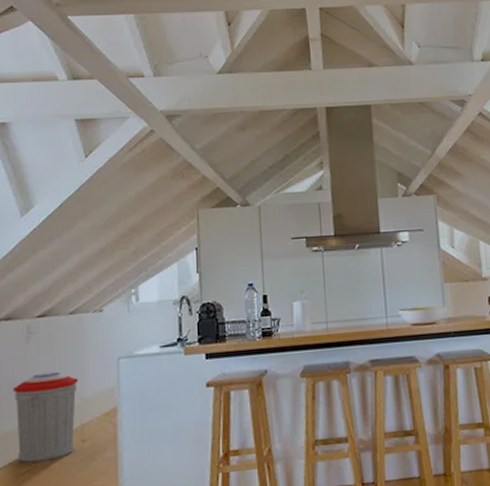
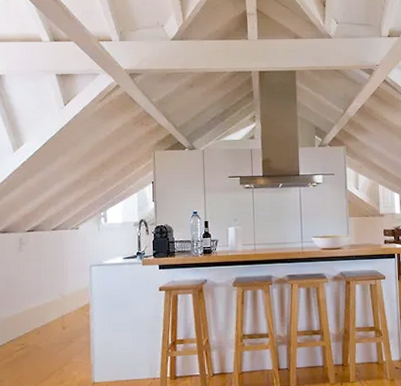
trash can: present [13,371,79,463] -> none [9,274,60,343]

